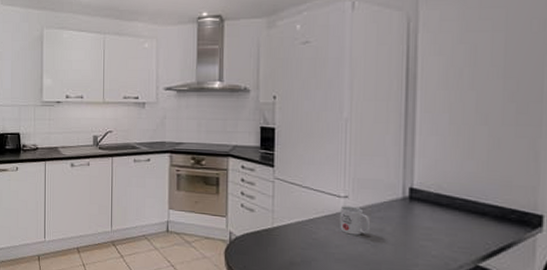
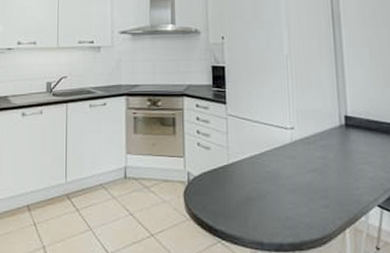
mug: present [340,206,371,235] -> none [288,137,316,165]

